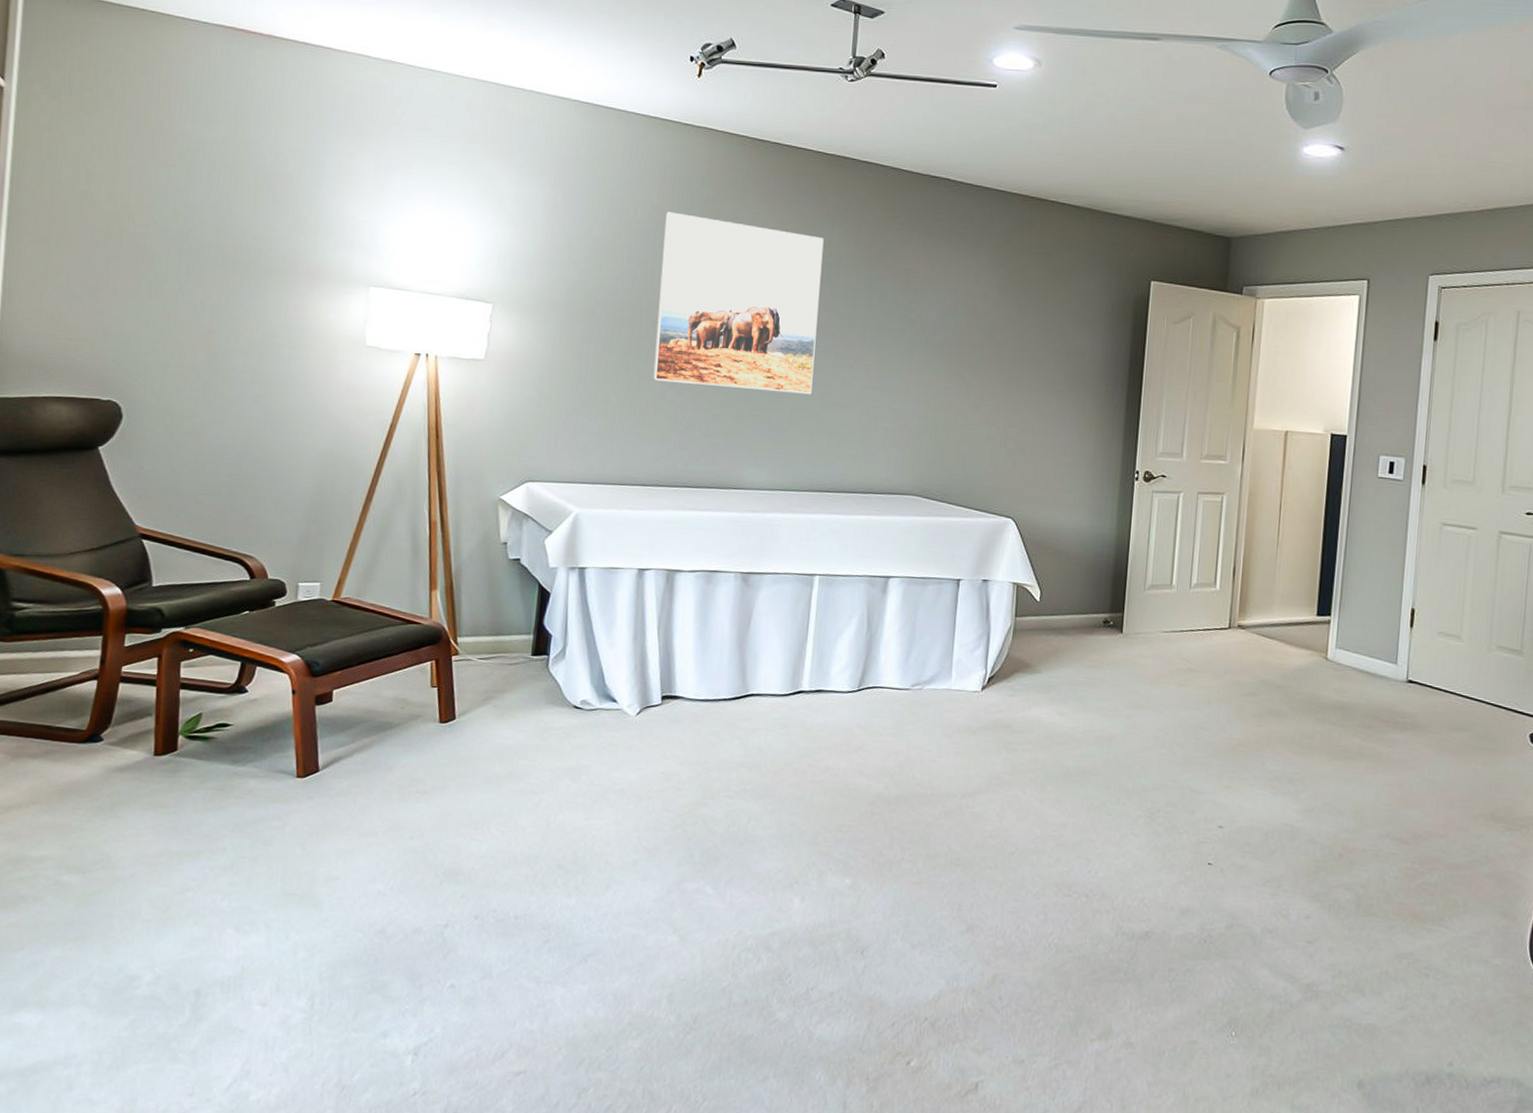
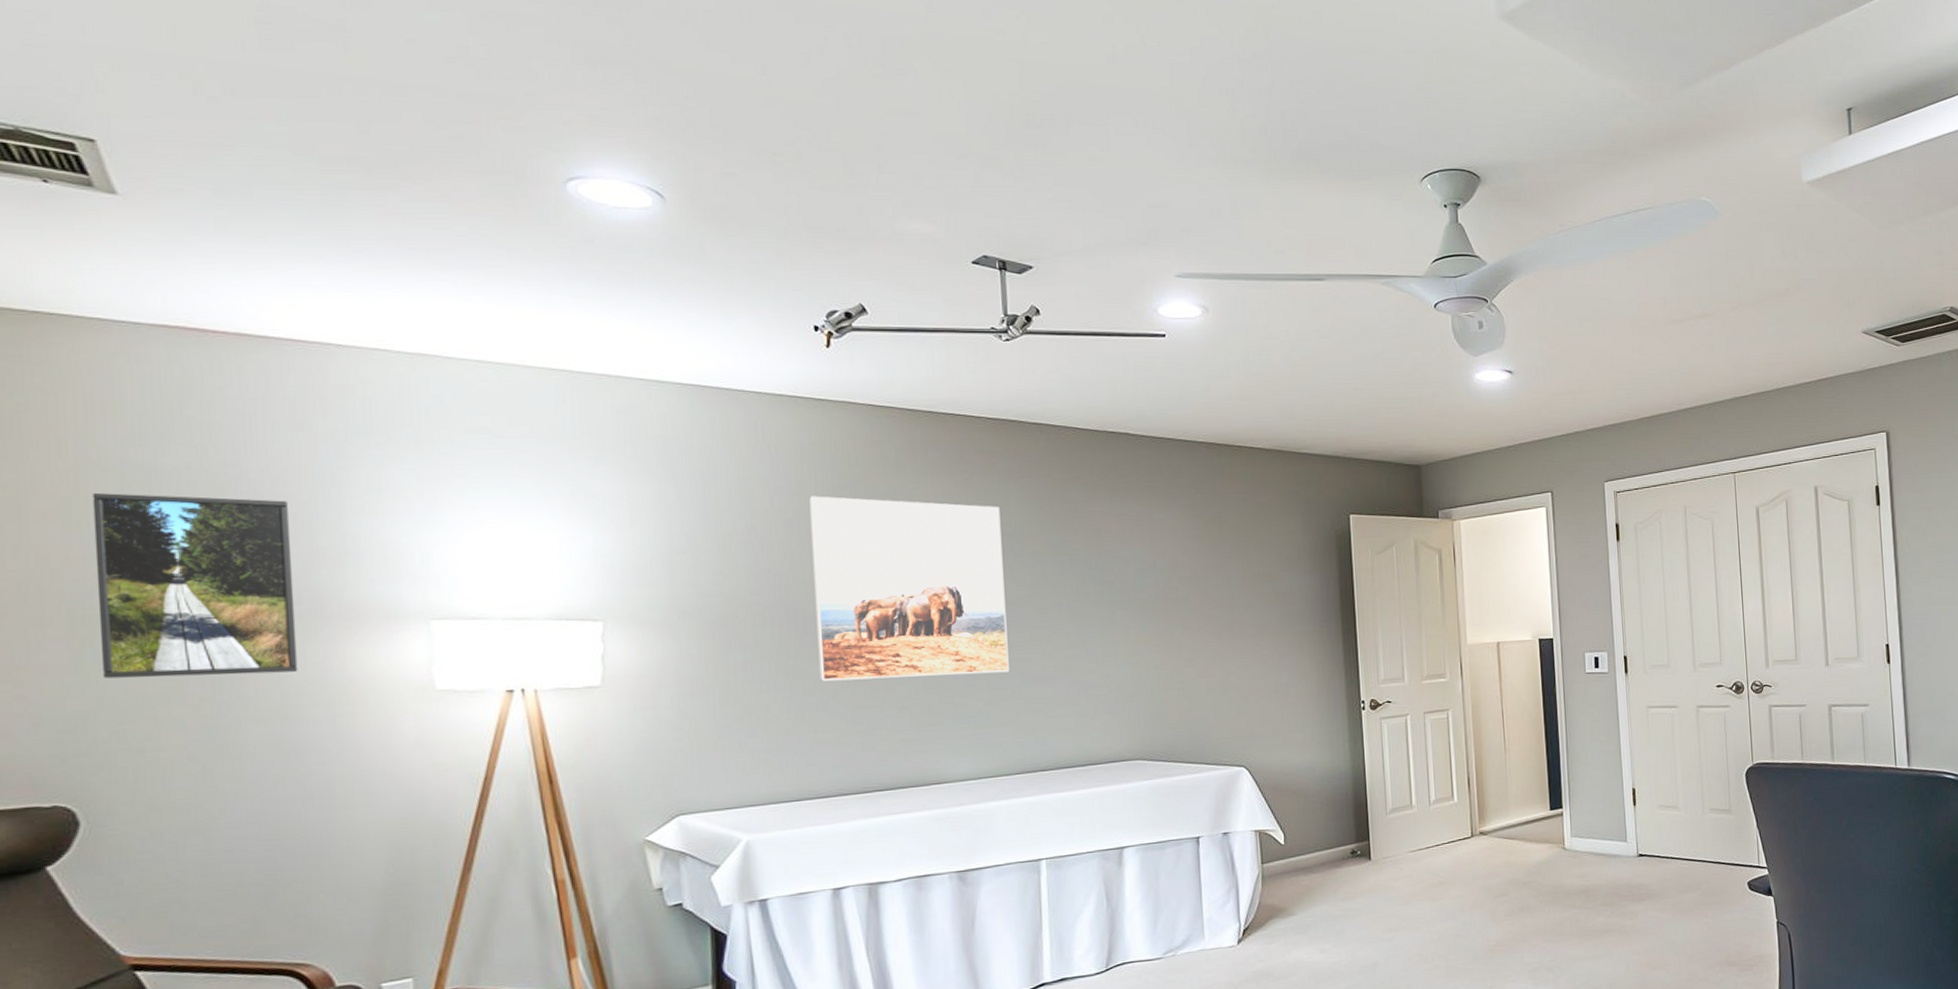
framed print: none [151,157,285,317] -> present [92,493,298,679]

